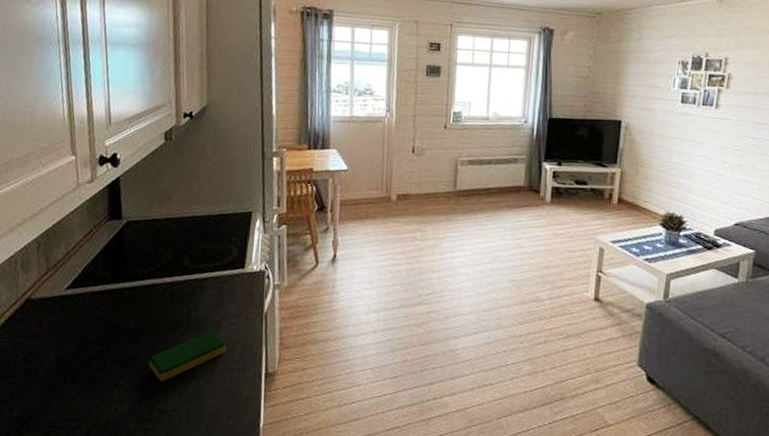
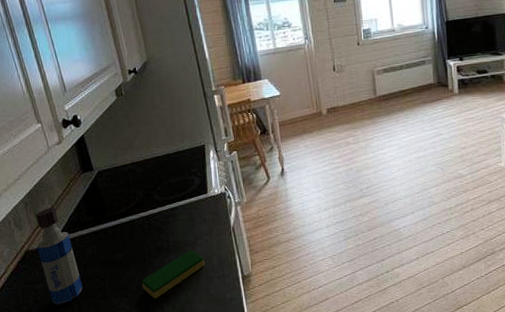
tequila bottle: none [40,253,82,370] -> present [35,207,83,306]

